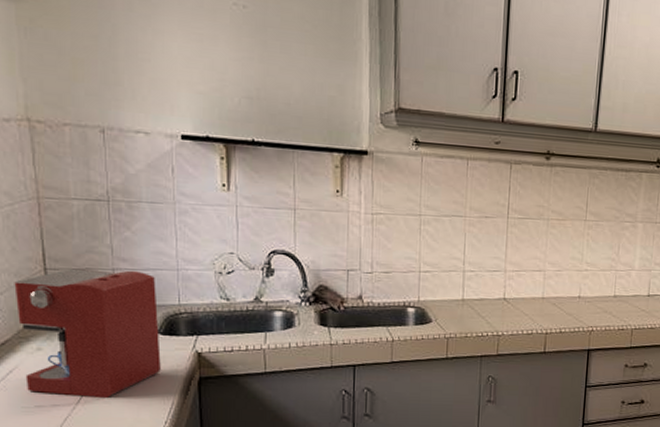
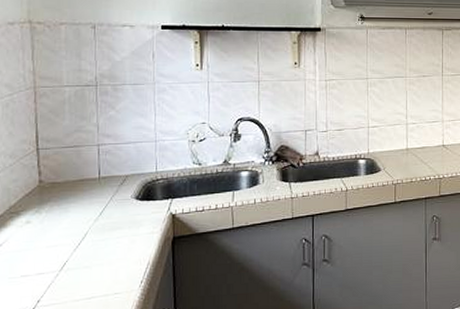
coffee maker: present [14,268,161,399] -> none [9,144,139,264]

